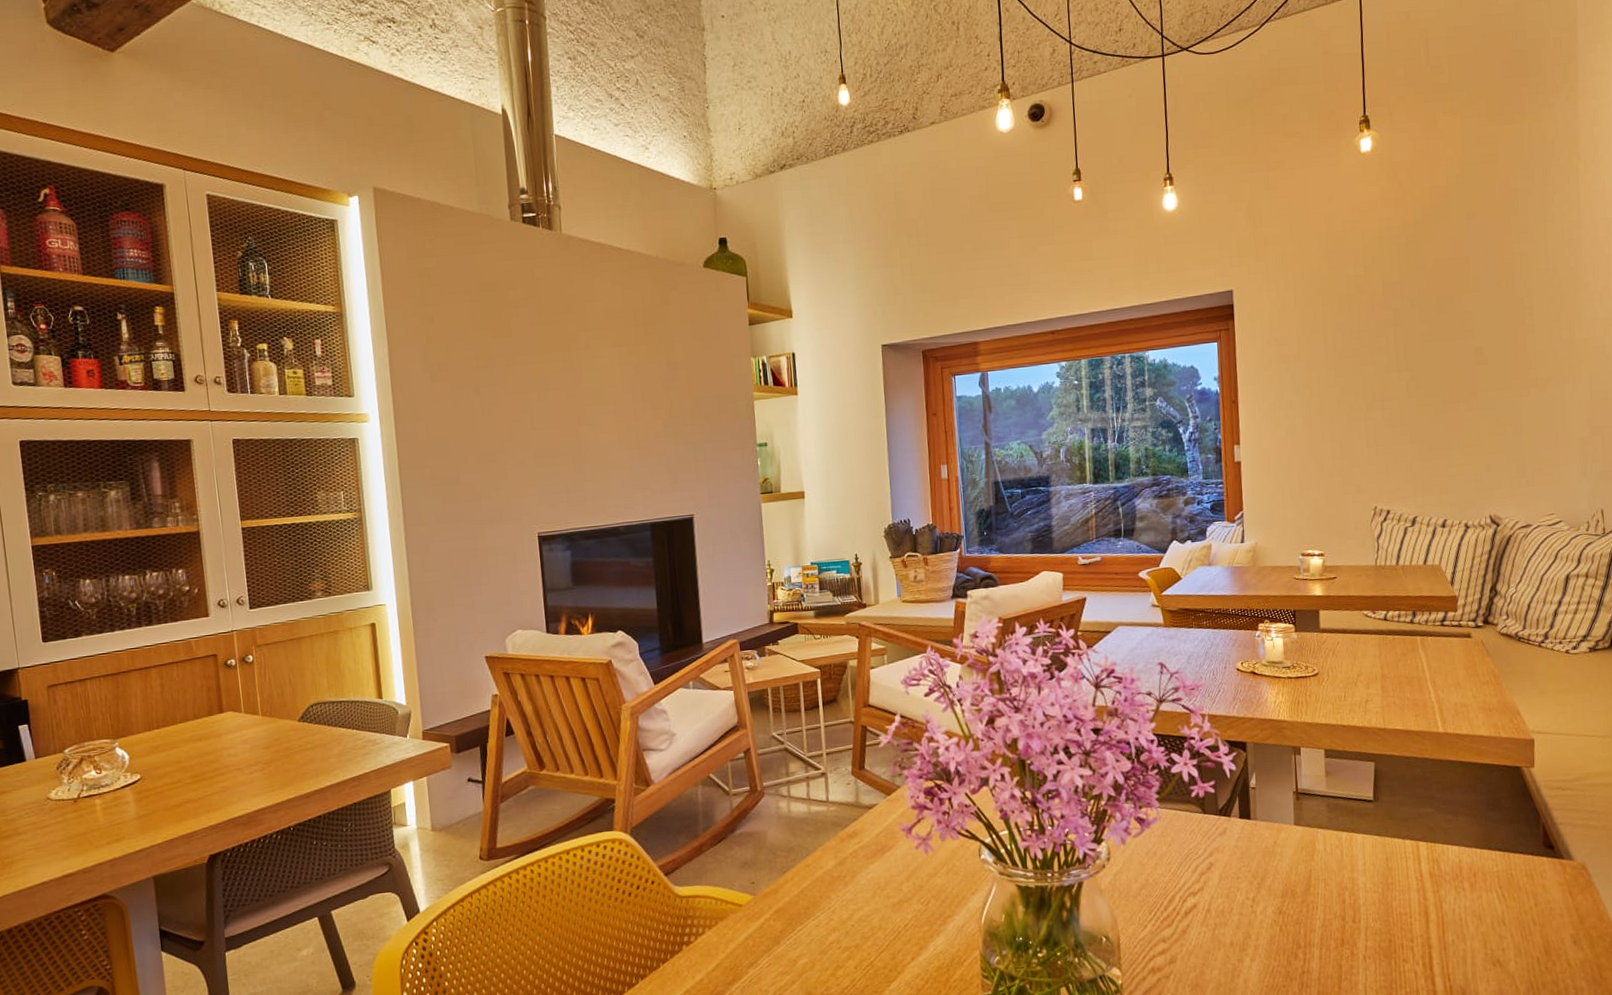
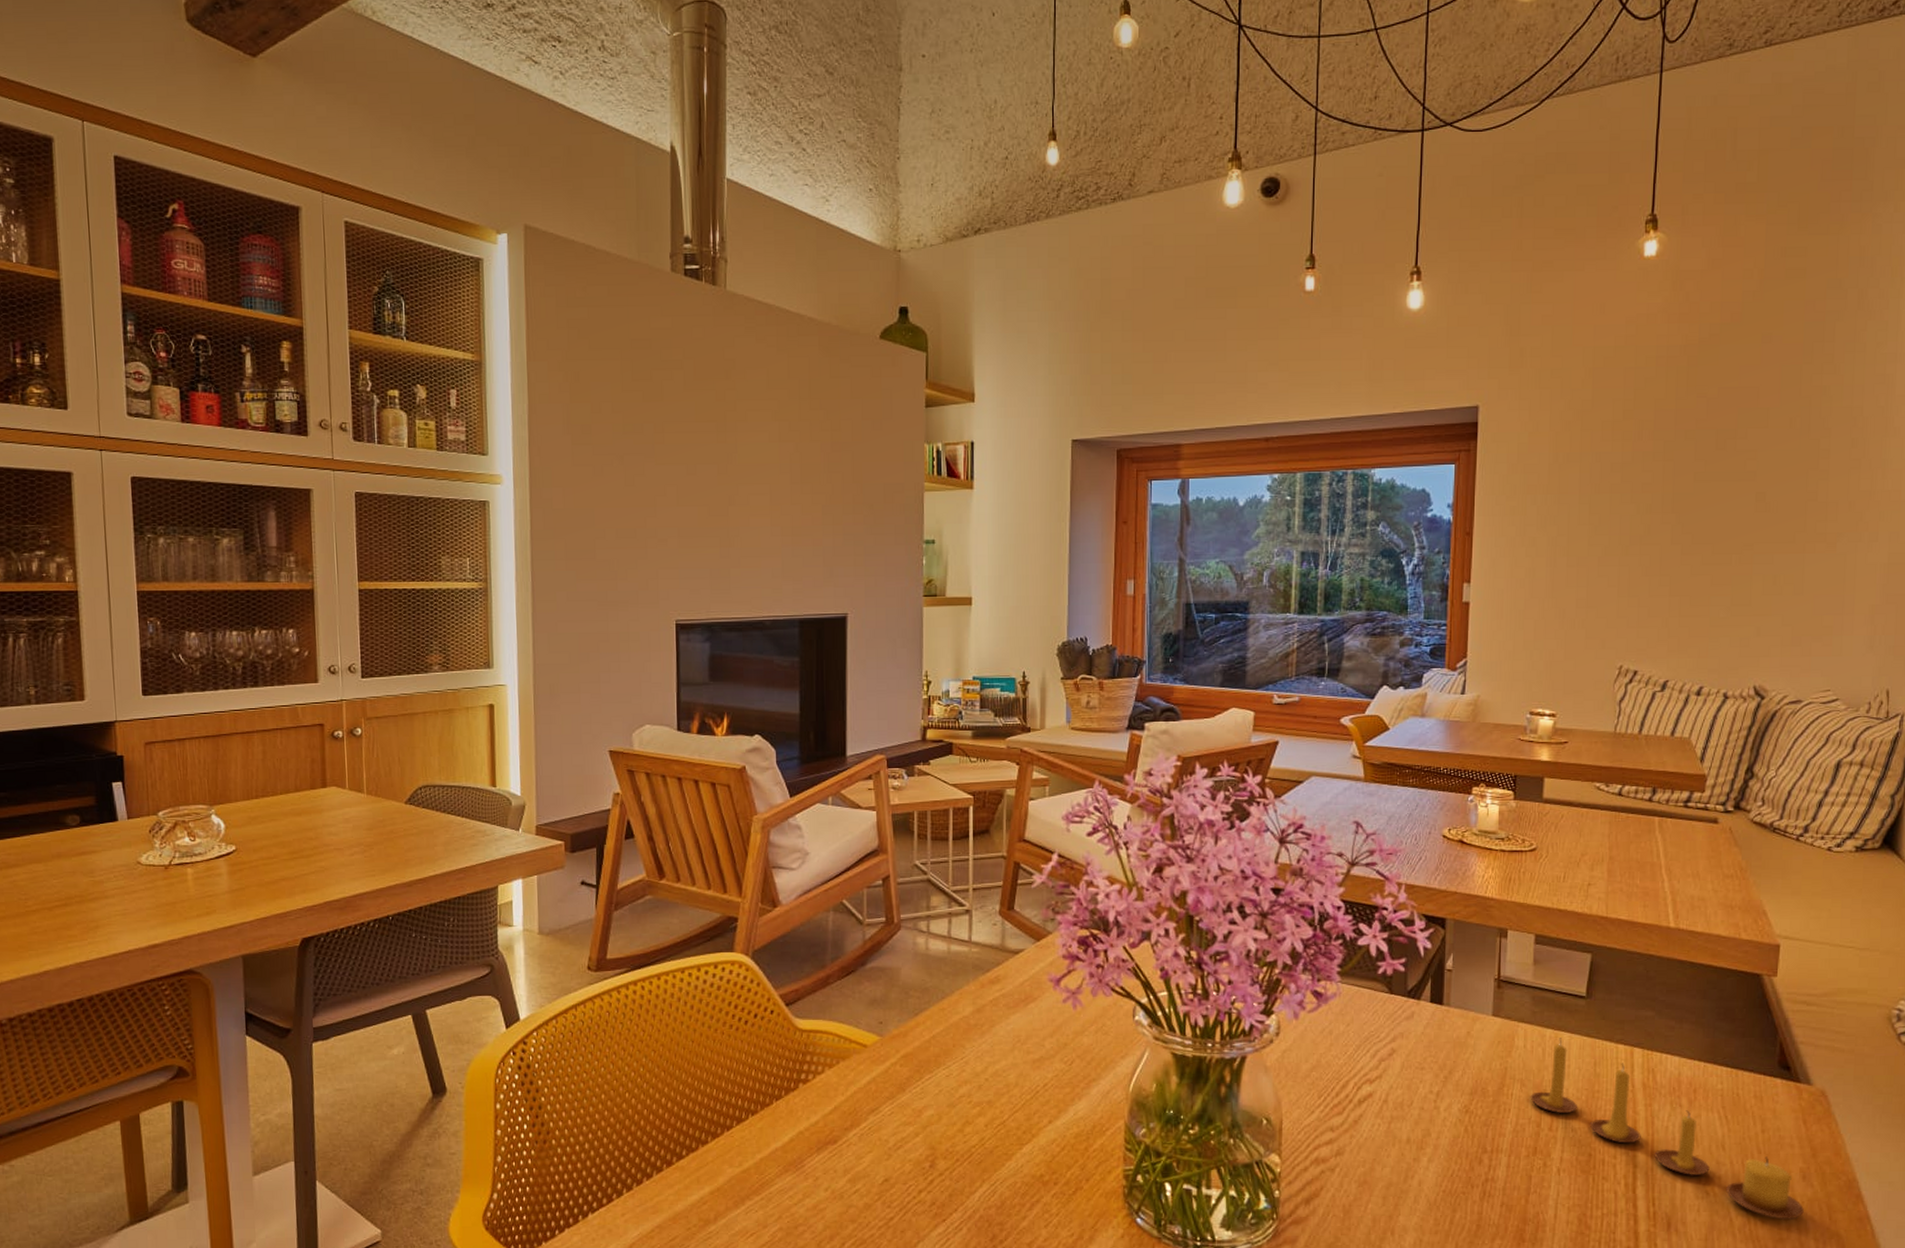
candle: none [1333,839,1578,982] -> present [1530,1038,1804,1220]

